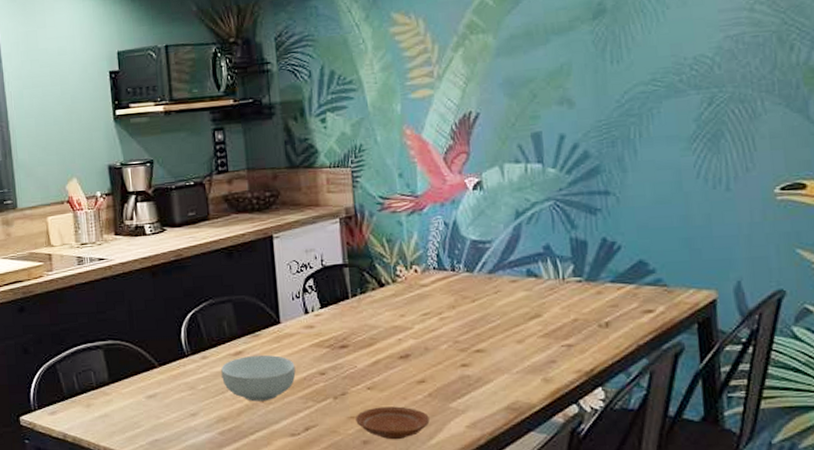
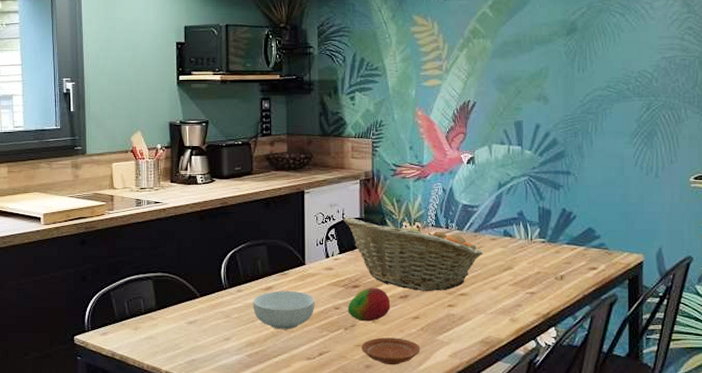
fruit basket: none [323,263,502,349] -> present [343,217,484,291]
fruit: none [336,347,389,389] -> present [348,287,391,322]

